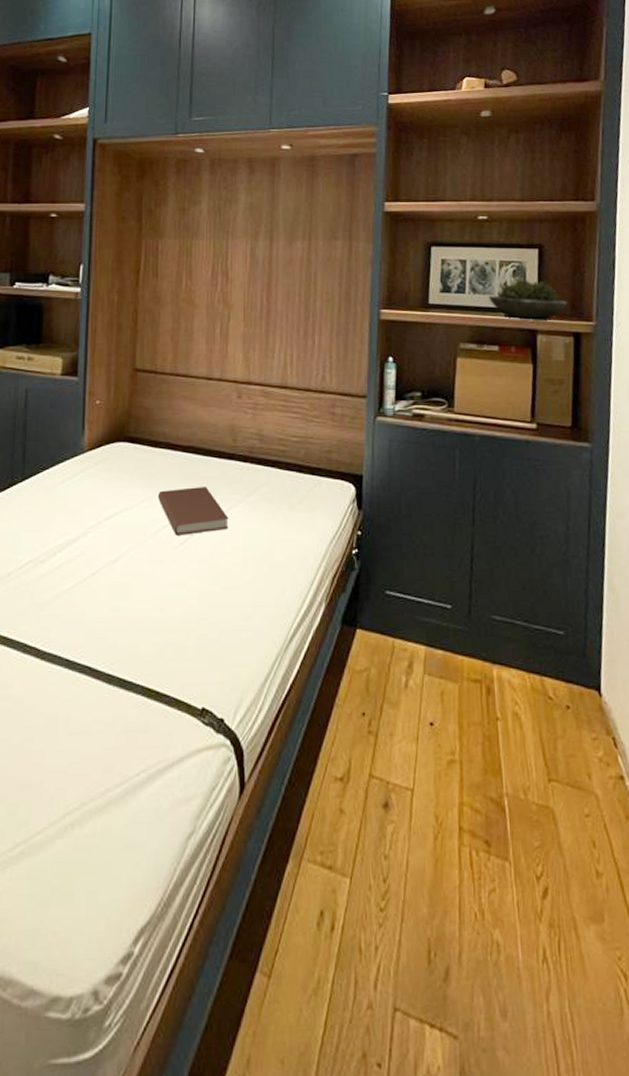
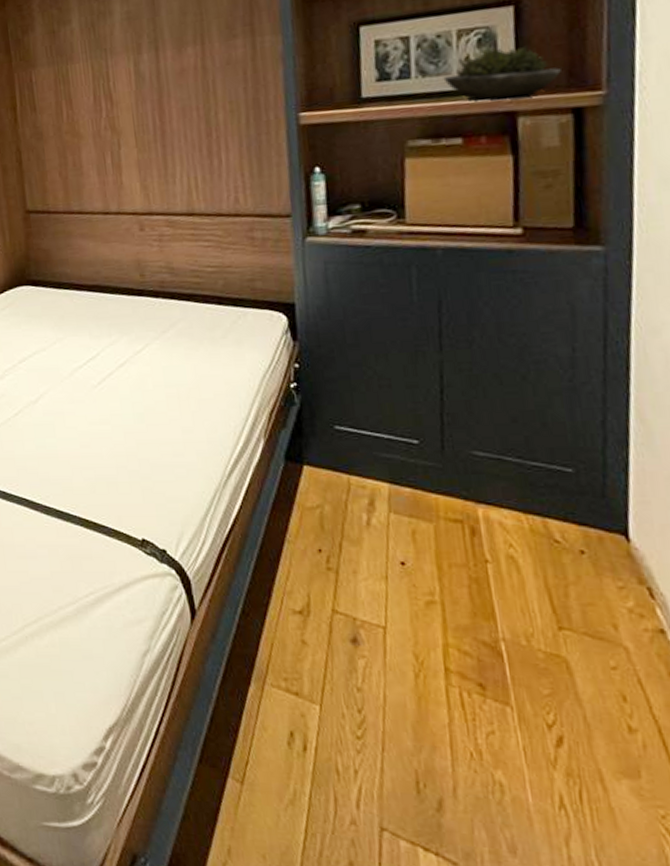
book: present [158,487,229,535] -> none [69,325,147,375]

